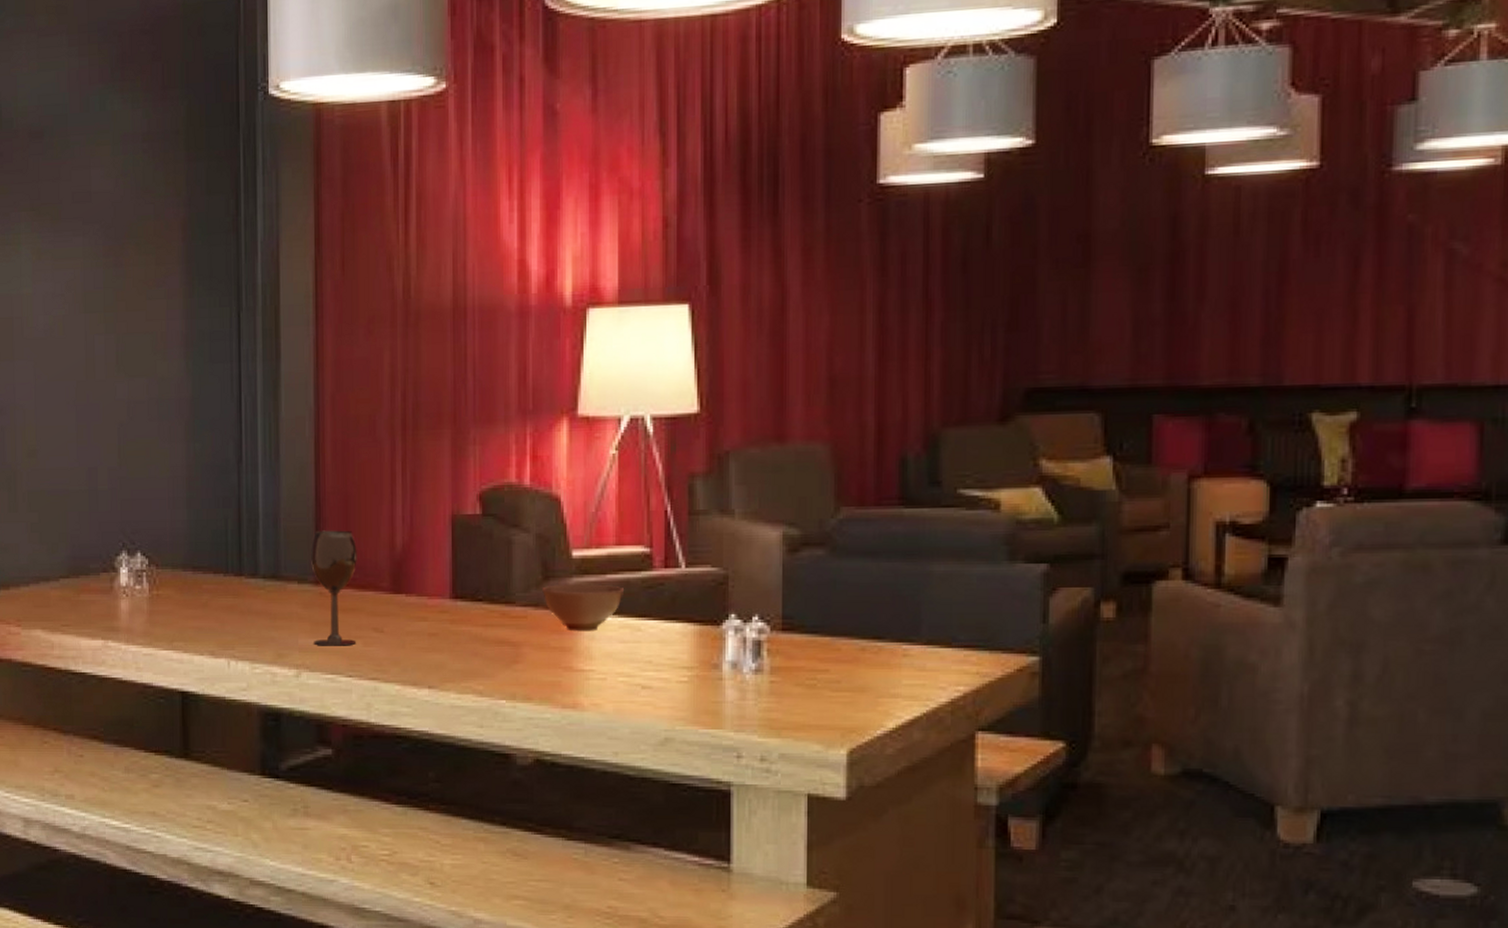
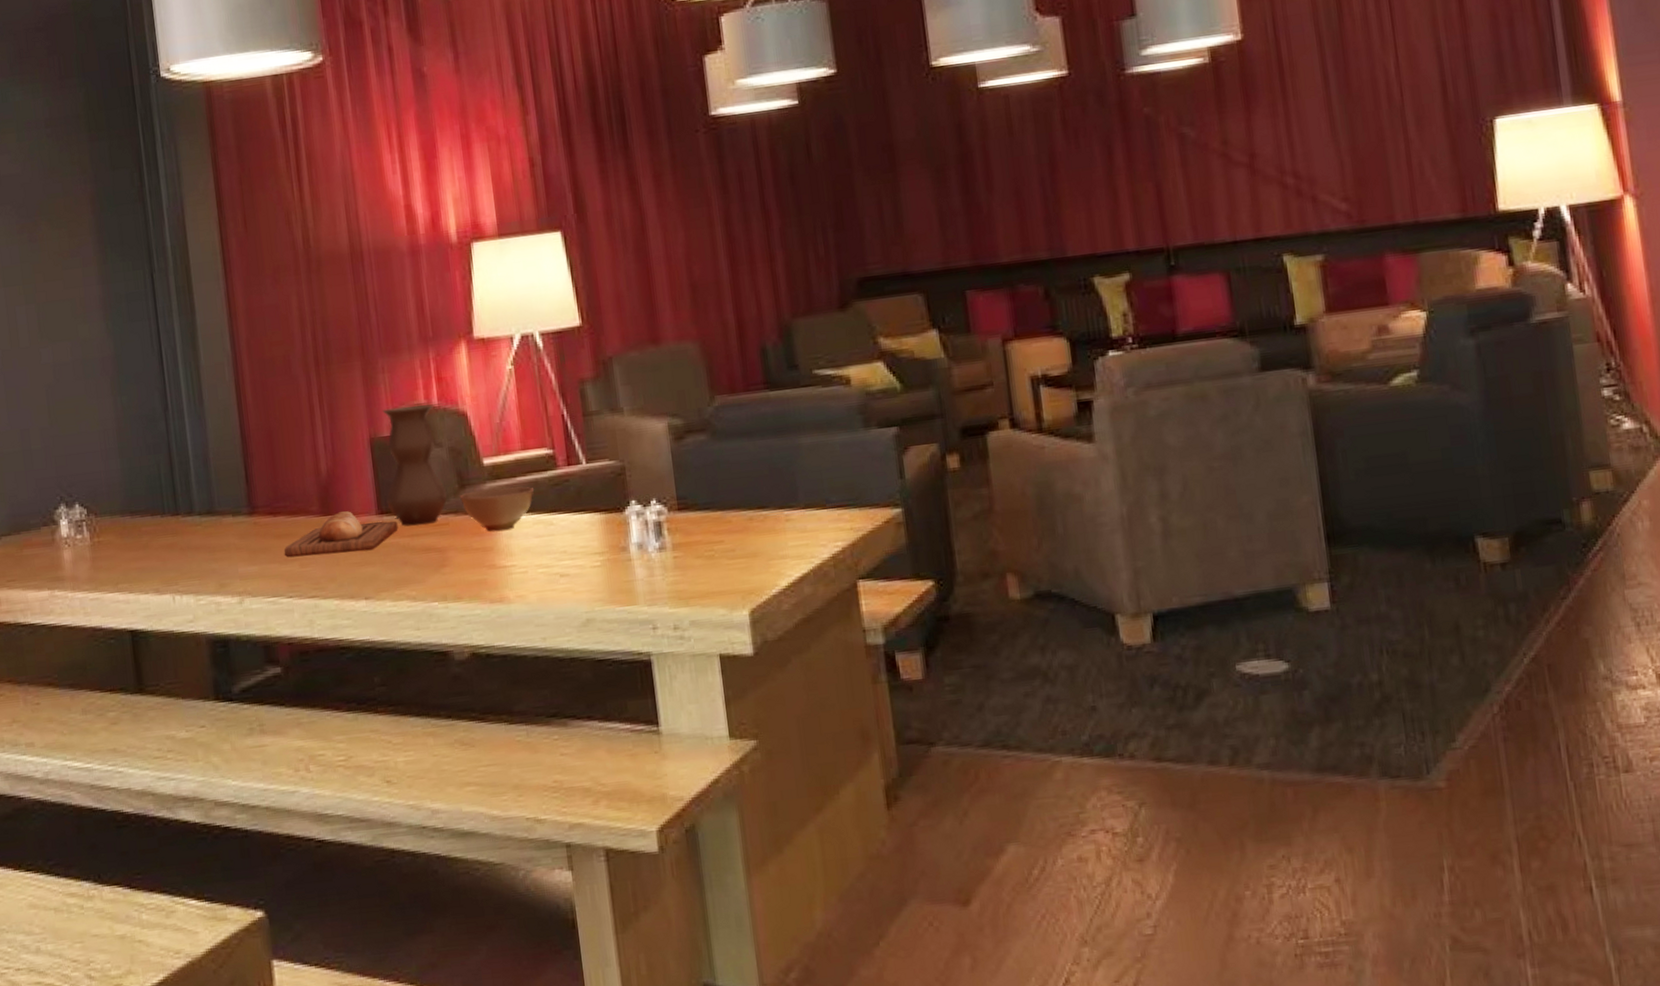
wine glass: present [311,530,357,646] -> none [241,462,293,572]
bread loaf: none [348,590,472,637] -> present [284,511,399,558]
vase: none [463,484,529,616] -> present [382,404,448,527]

